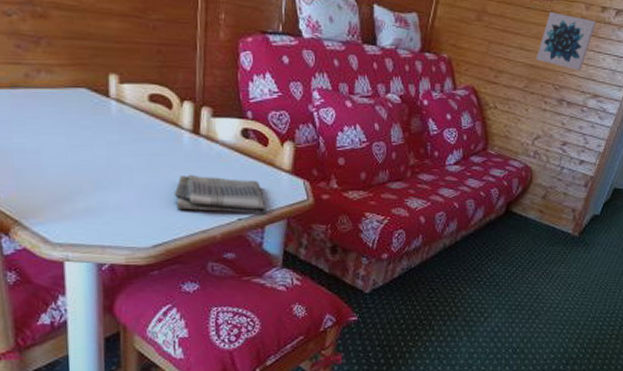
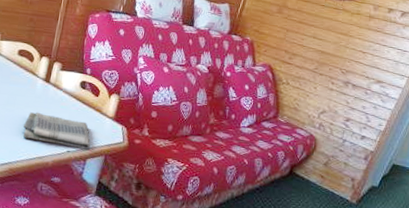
wall art: present [537,12,597,71] -> none [327,10,384,60]

